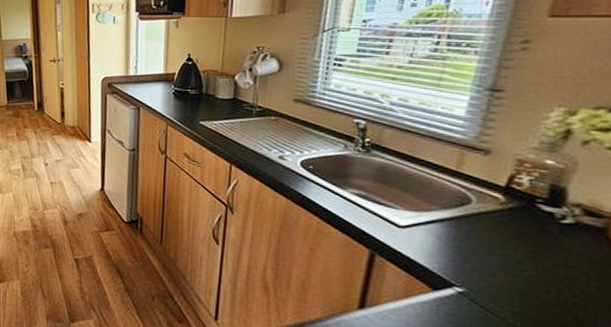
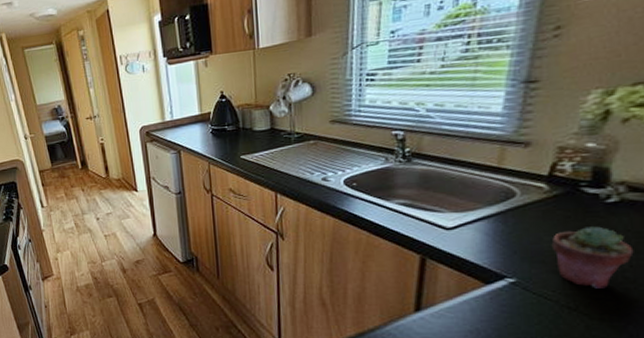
potted succulent: none [503,245,585,312] -> present [551,226,634,289]

